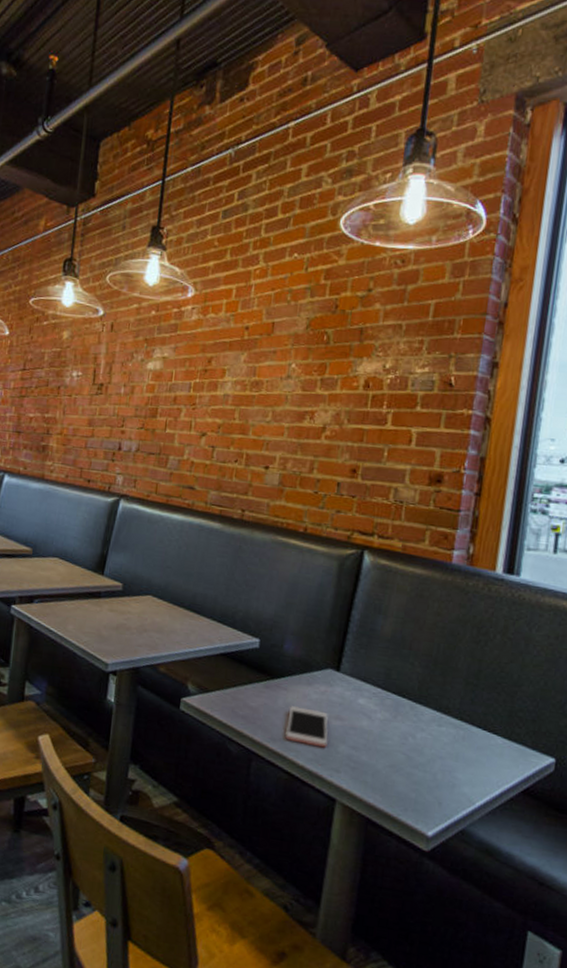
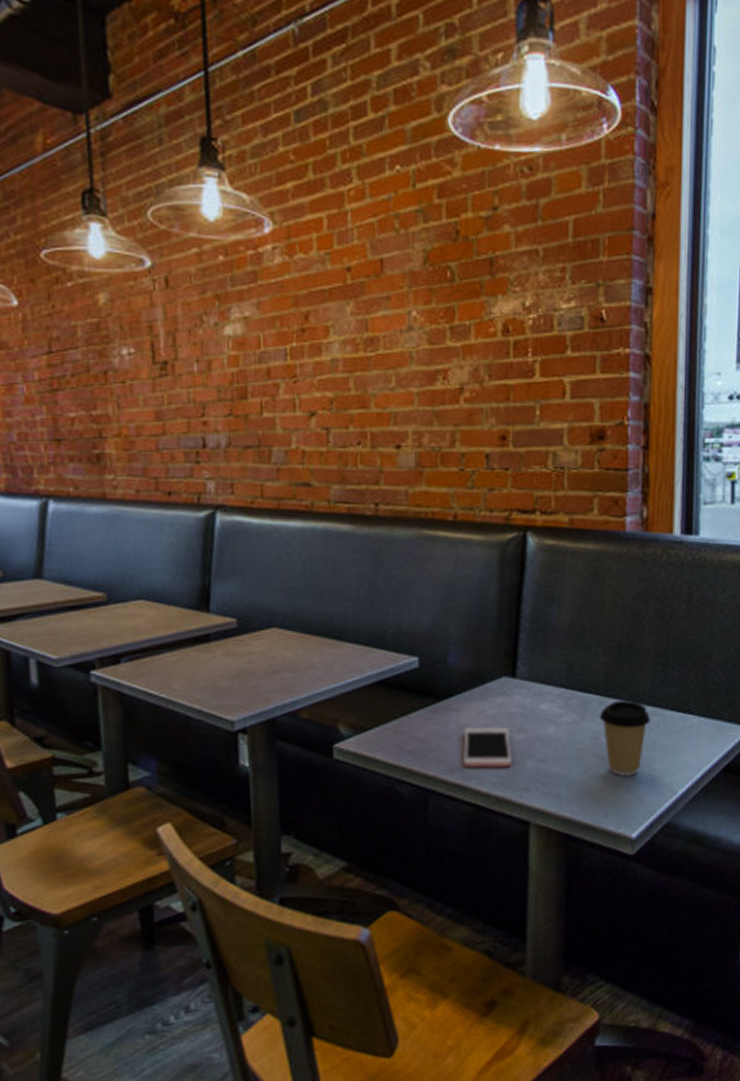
coffee cup: none [409,708,458,779] -> present [599,700,651,777]

